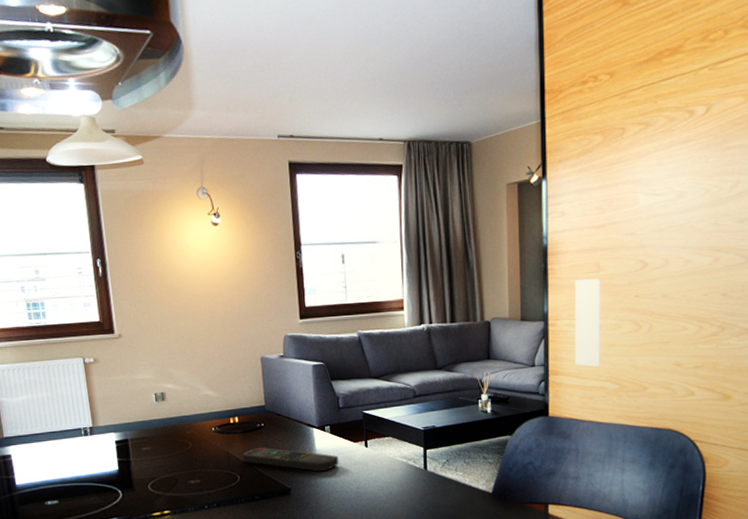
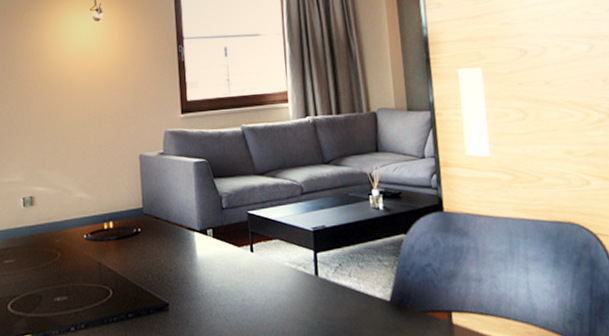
remote control: present [242,447,339,472] -> none [115,256,223,283]

